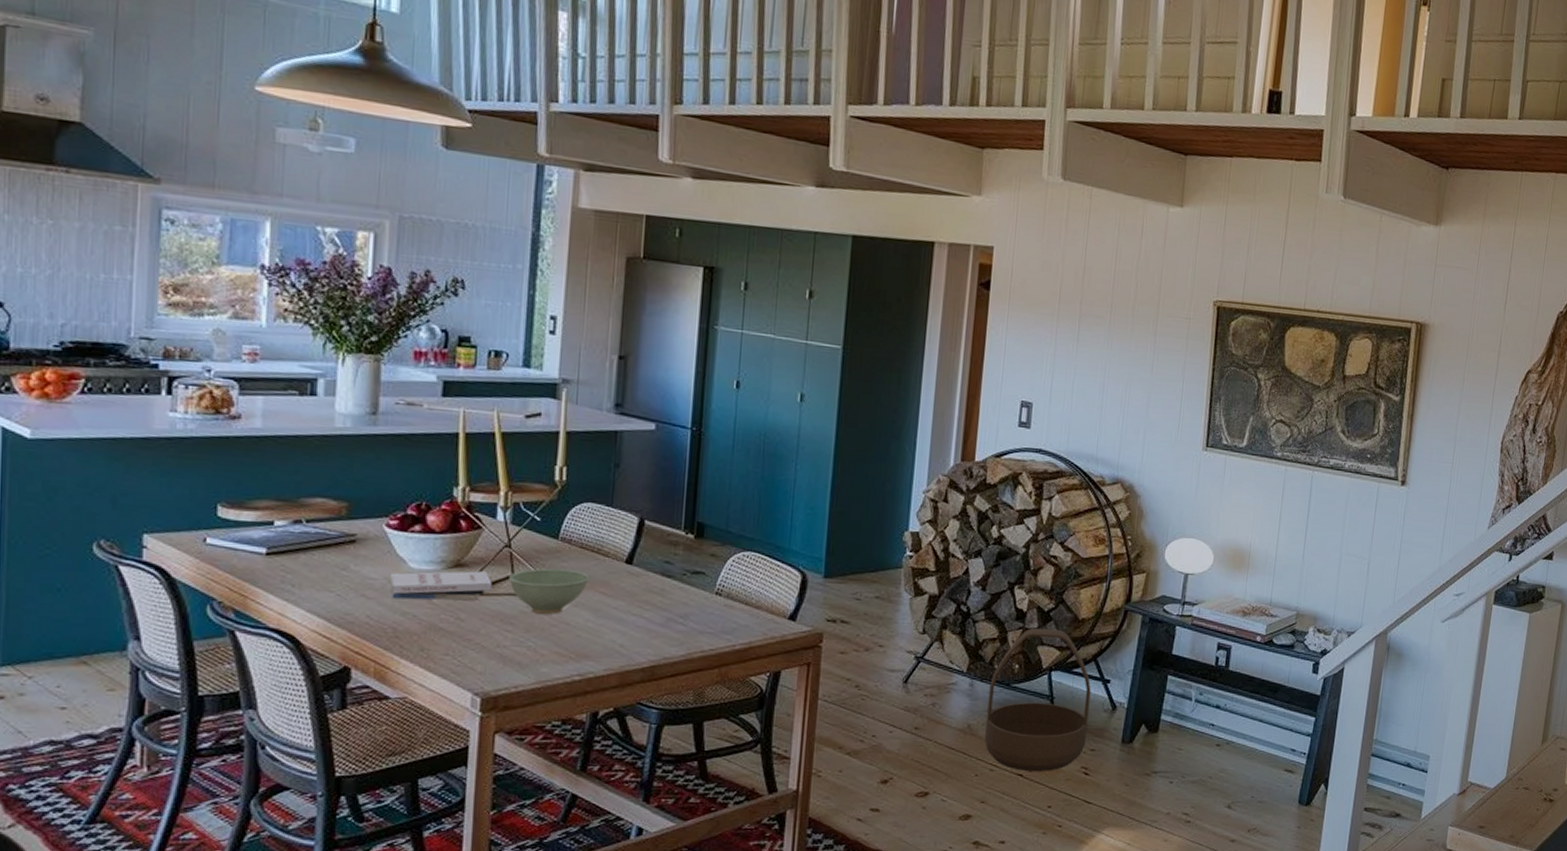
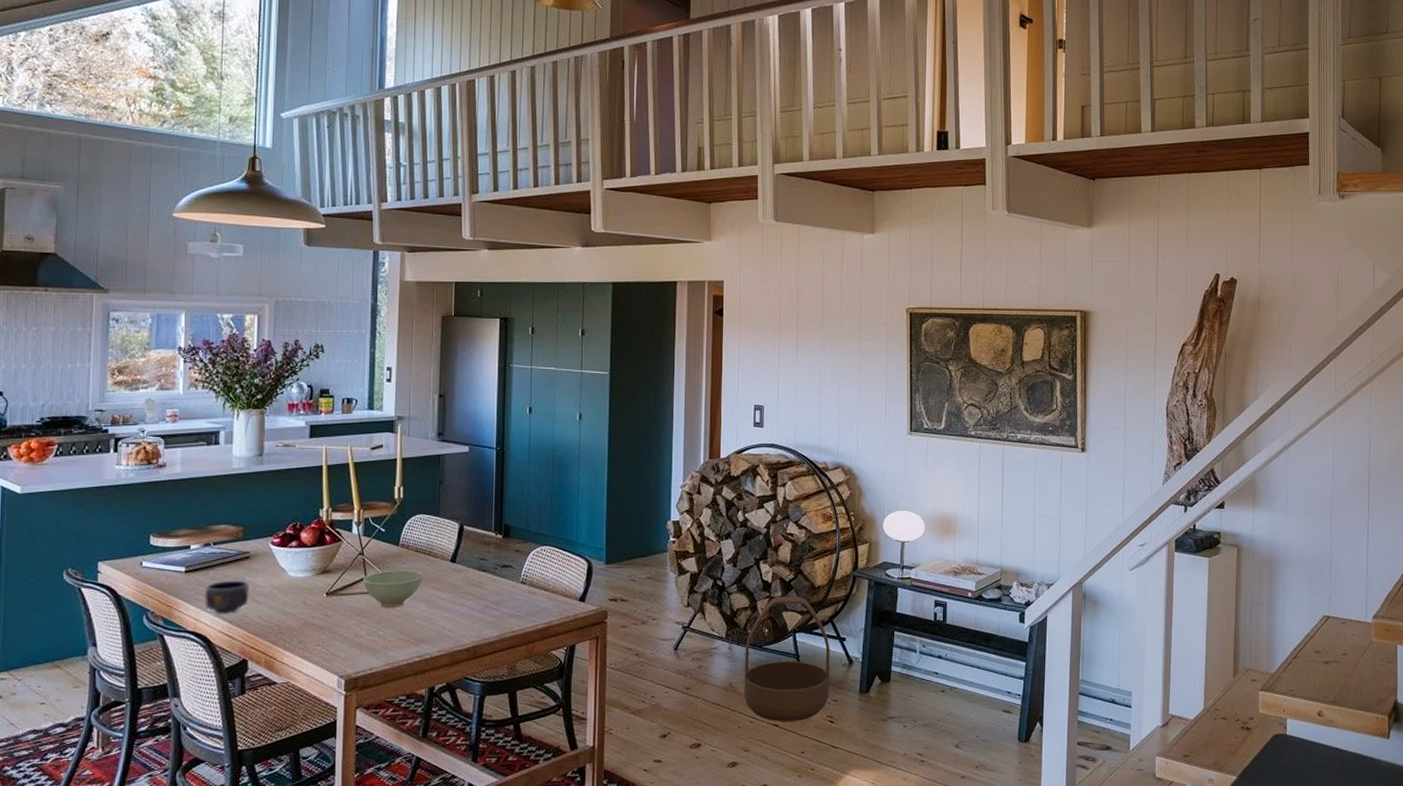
mug: none [291,568,355,609] -> present [204,580,250,614]
books: present [389,571,492,601] -> none [274,576,350,602]

